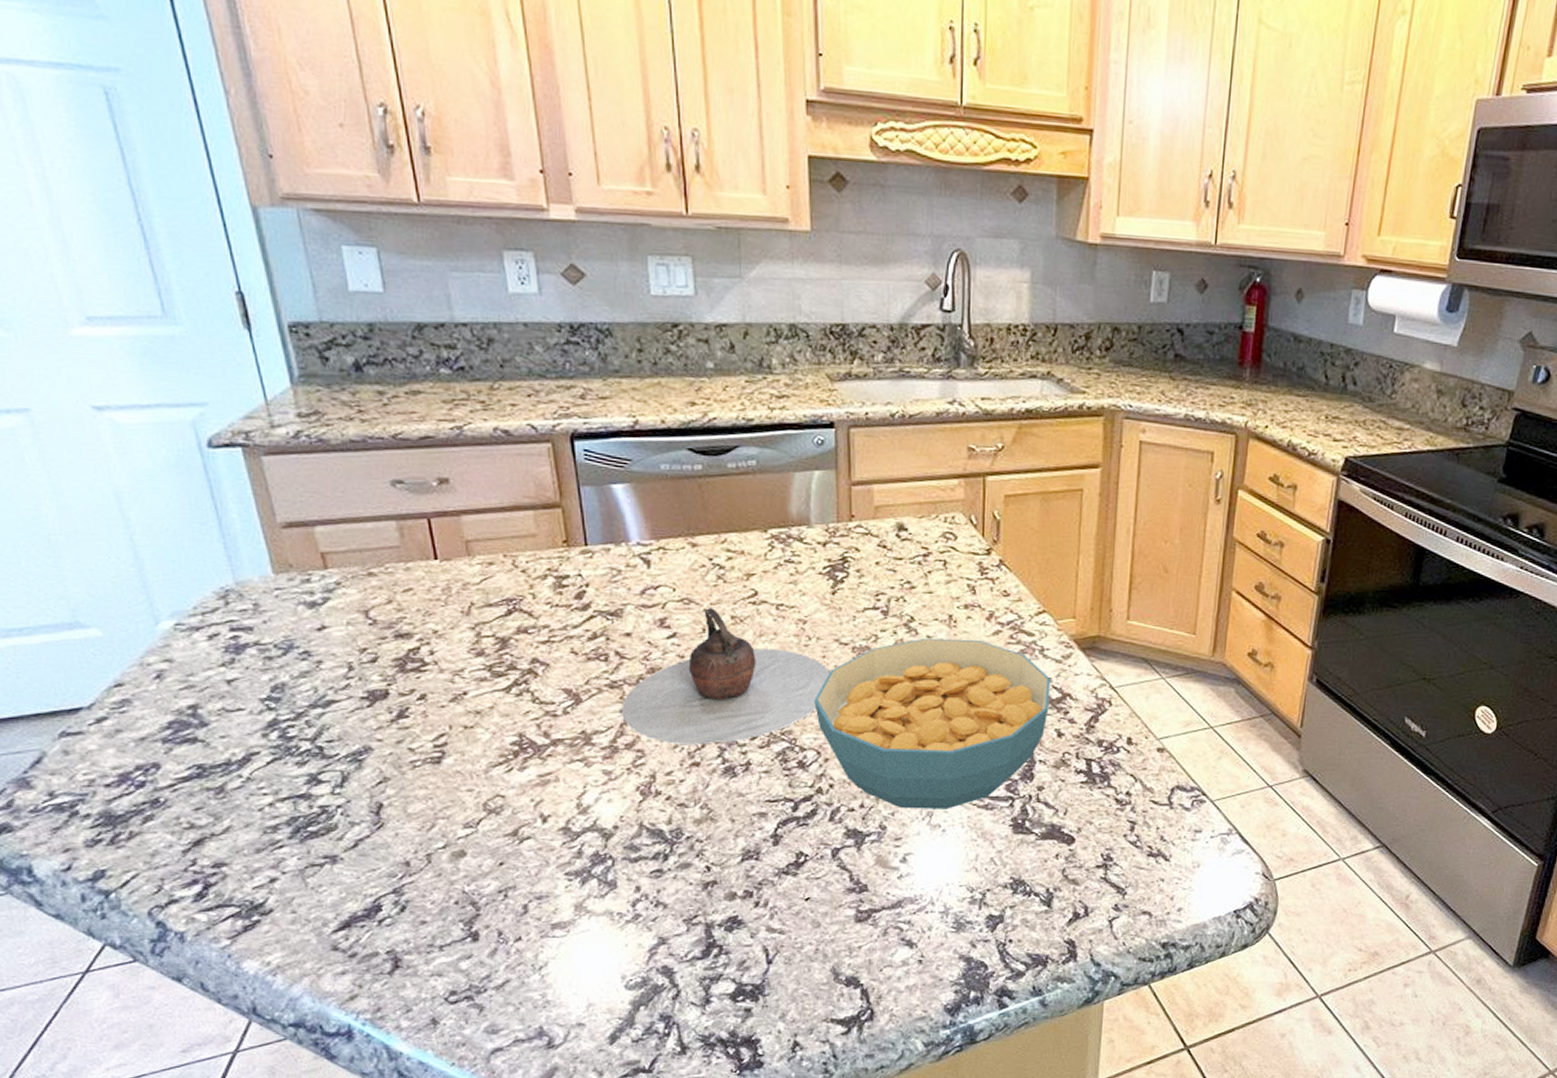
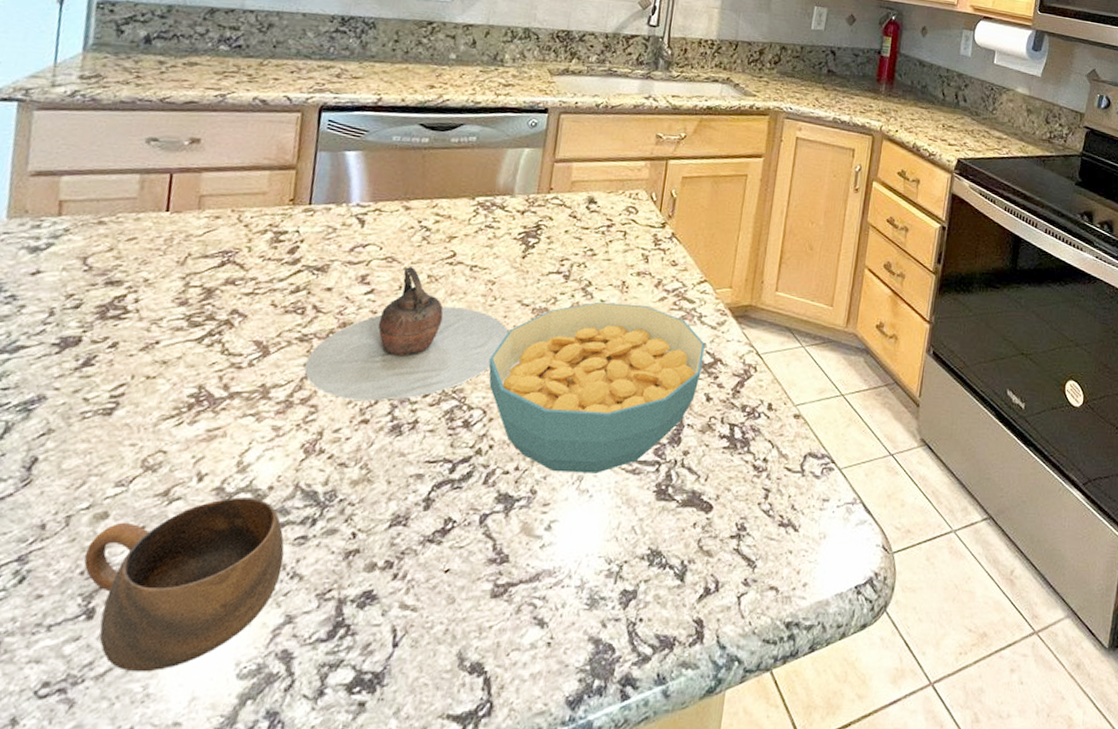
cup: none [454,836,645,984] -> present [84,497,285,672]

